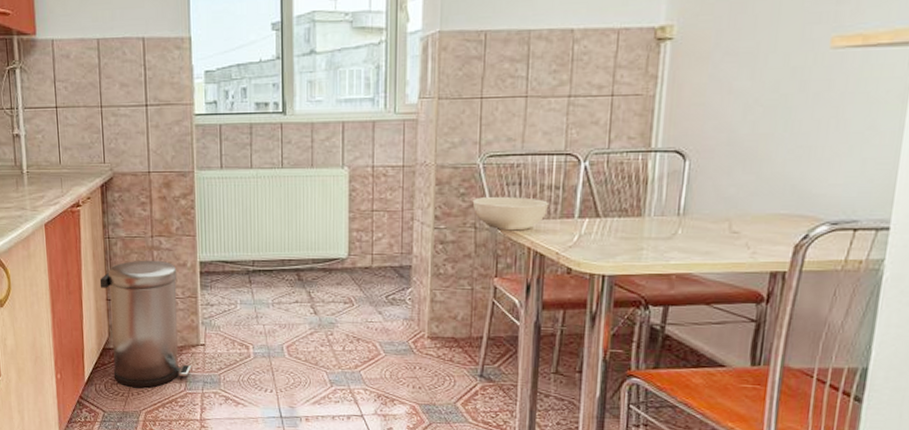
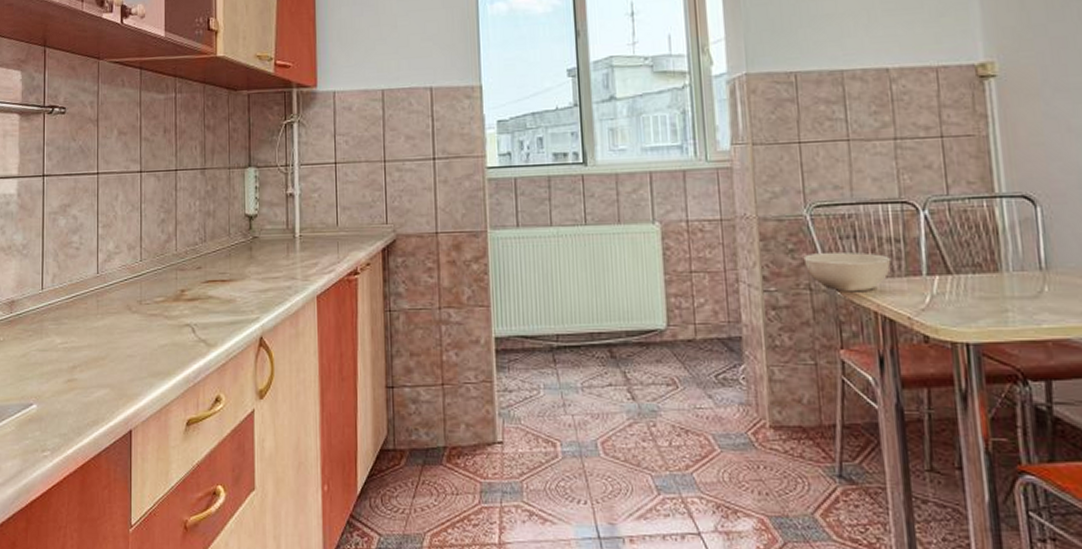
pedal bin: present [99,260,192,389] -> none [378,336,488,503]

